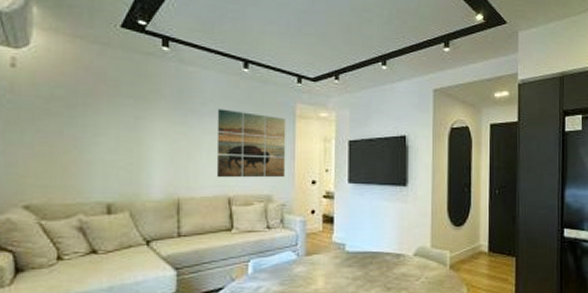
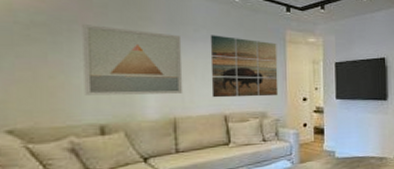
wall art: none [95,97,189,172] -> present [82,23,184,96]

